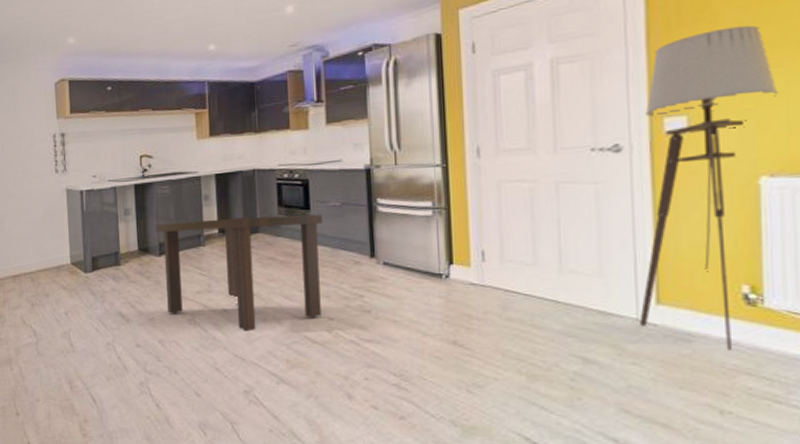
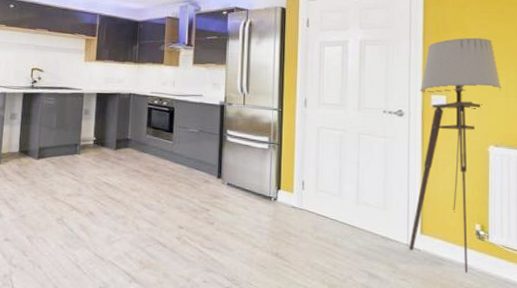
dining table: present [155,214,324,332] -> none [37,130,183,234]

